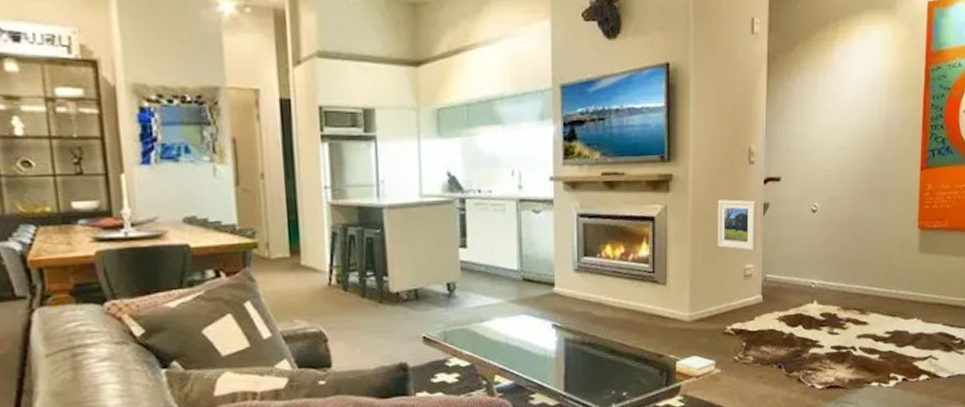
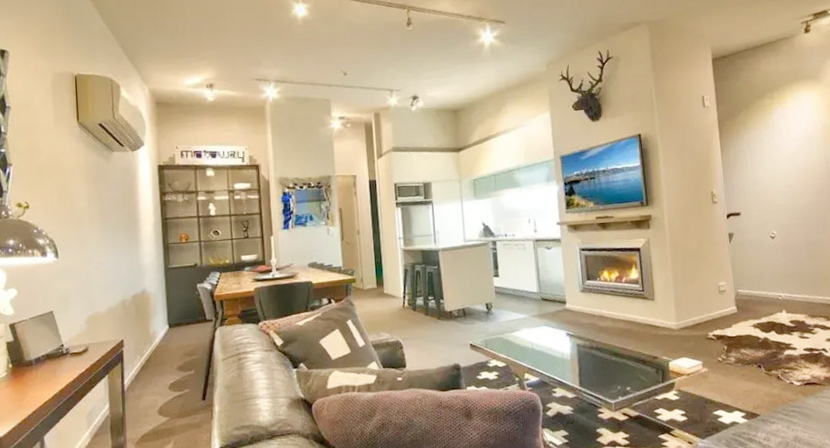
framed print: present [717,199,757,251] -> none [690,231,727,271]

